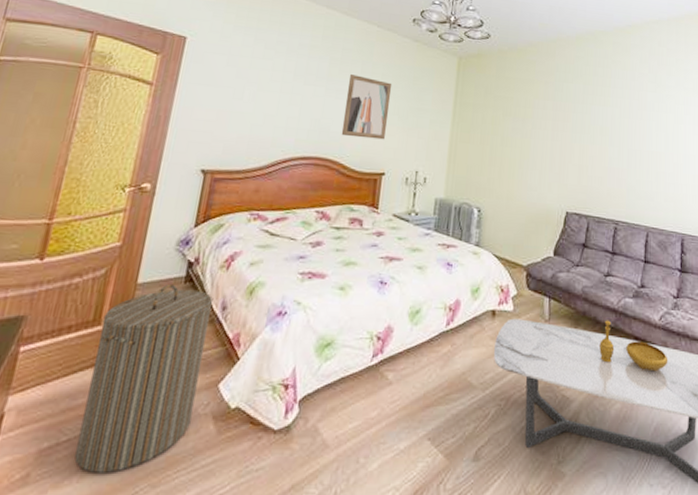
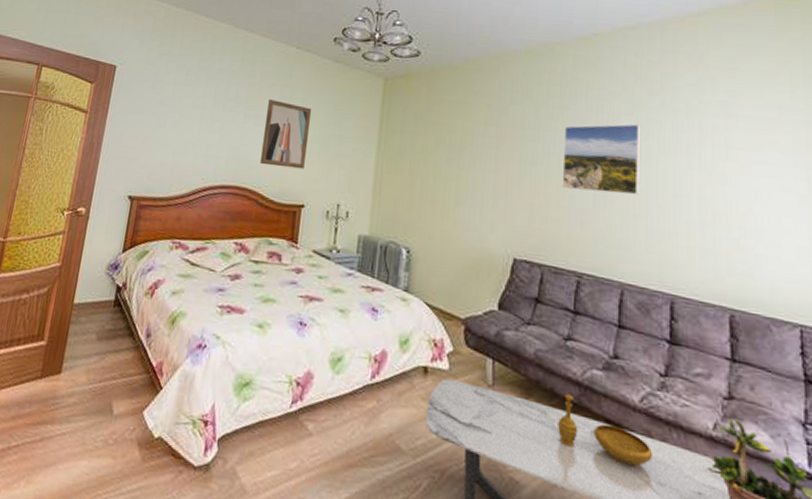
laundry hamper: present [74,283,214,473] -> none [22,306,139,483]
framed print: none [604,99,662,156] -> present [562,124,641,196]

